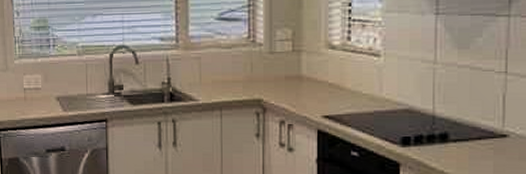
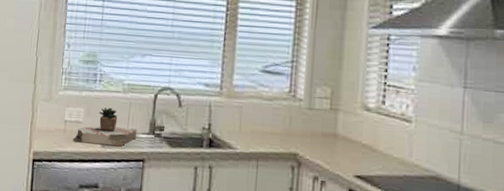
succulent plant: none [34,71,97,109] -> present [73,107,137,147]

